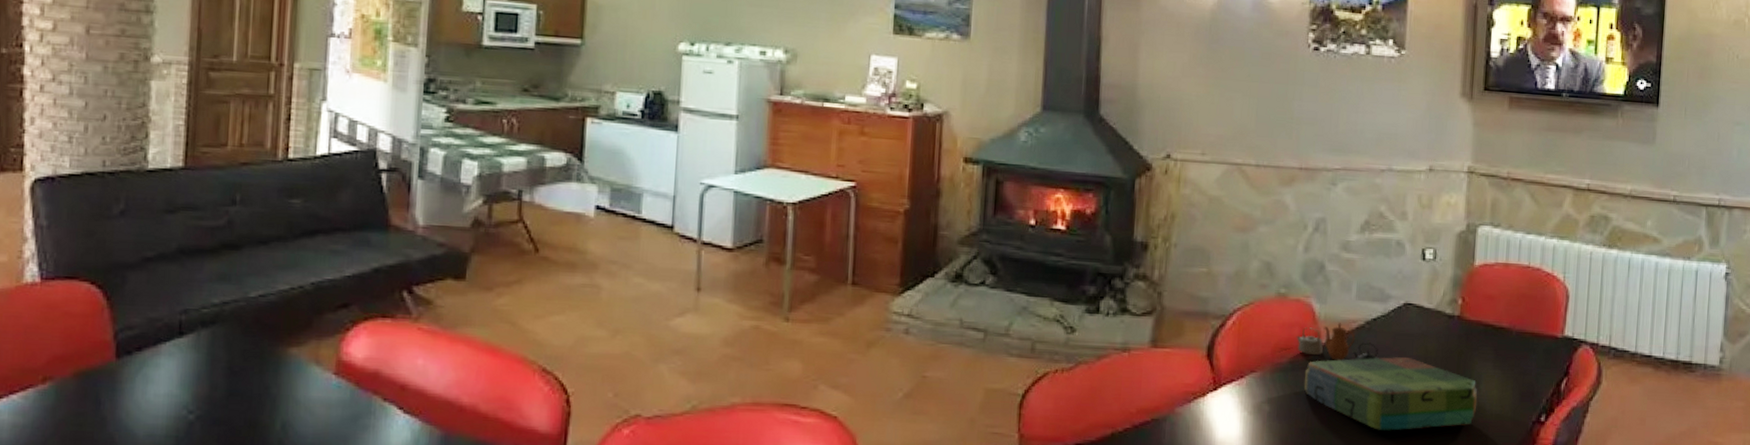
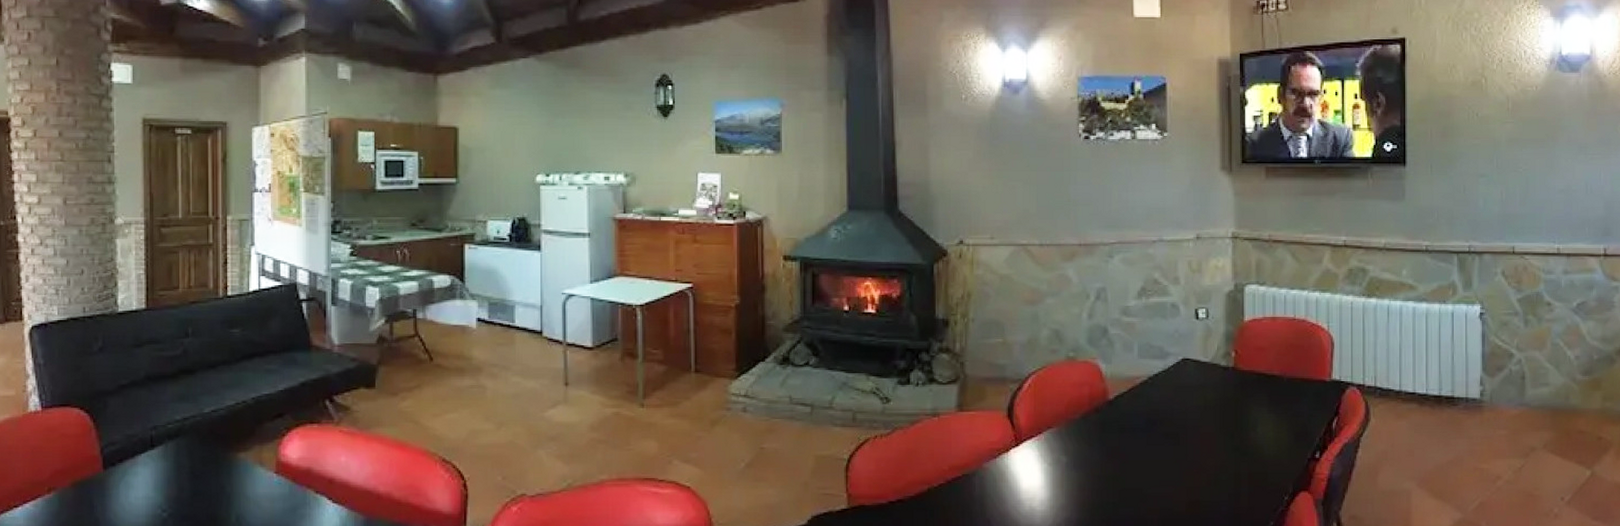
teapot: present [1296,323,1378,361] -> none [1086,380,1162,414]
board game: present [1303,356,1478,431] -> none [1096,406,1256,474]

